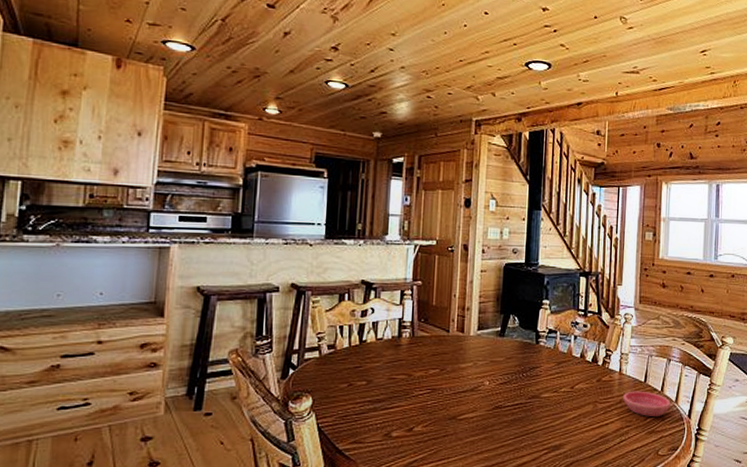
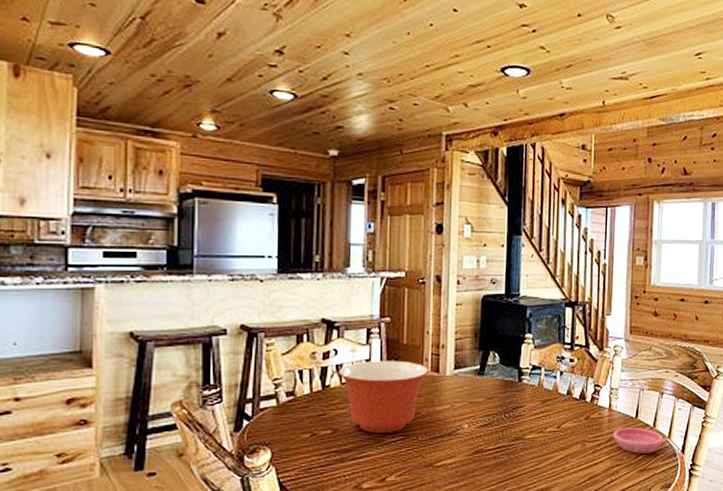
mixing bowl: none [374,319,455,386] -> present [339,360,429,433]

